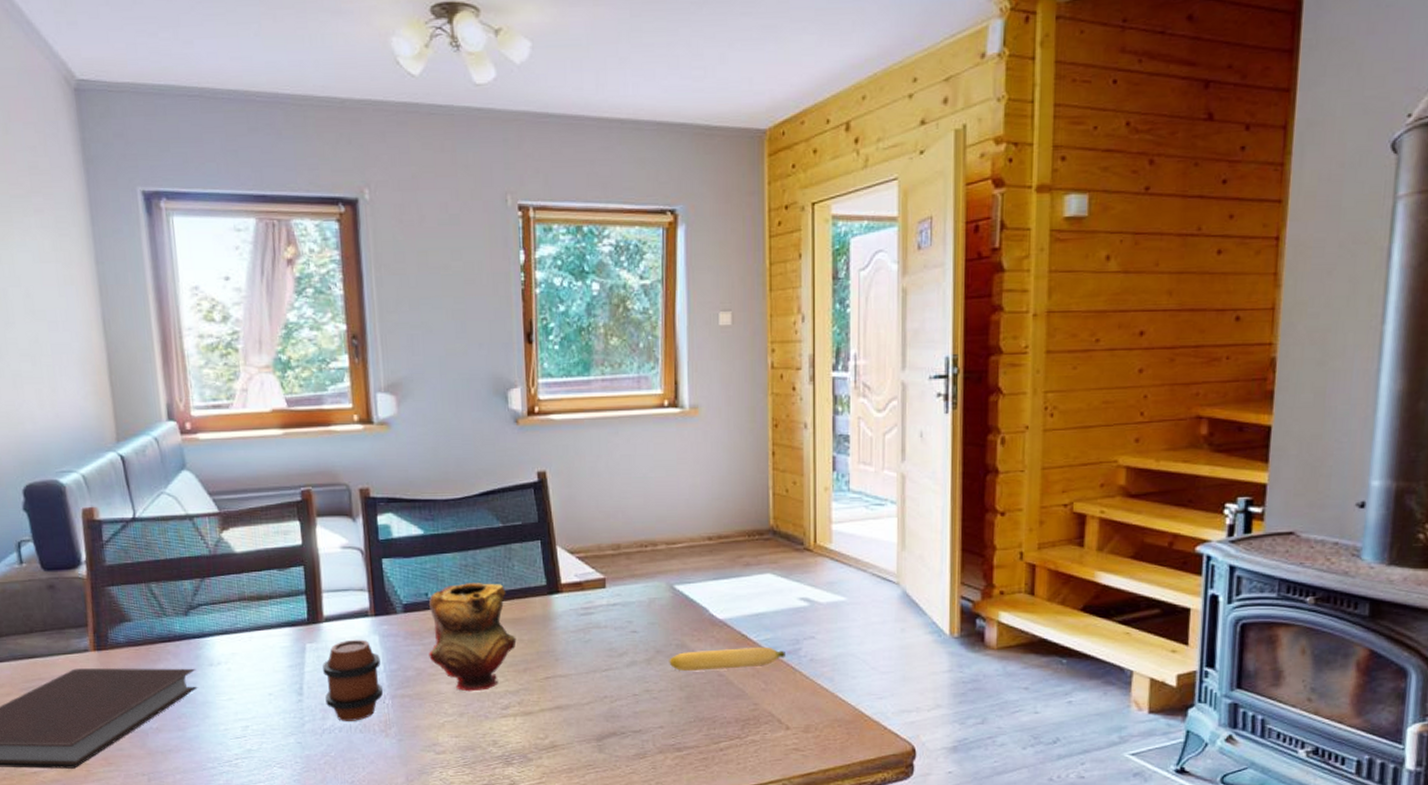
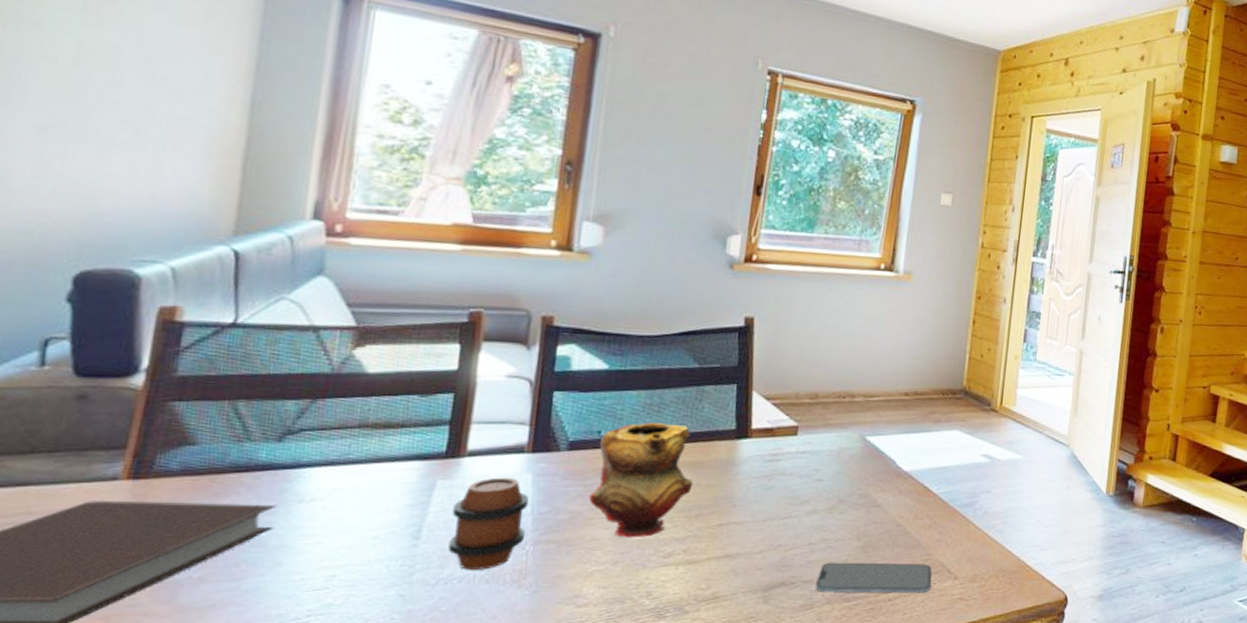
smartphone: none [645,712,762,744] -> present [815,562,932,593]
banana: present [669,646,785,671] -> none [850,499,963,521]

